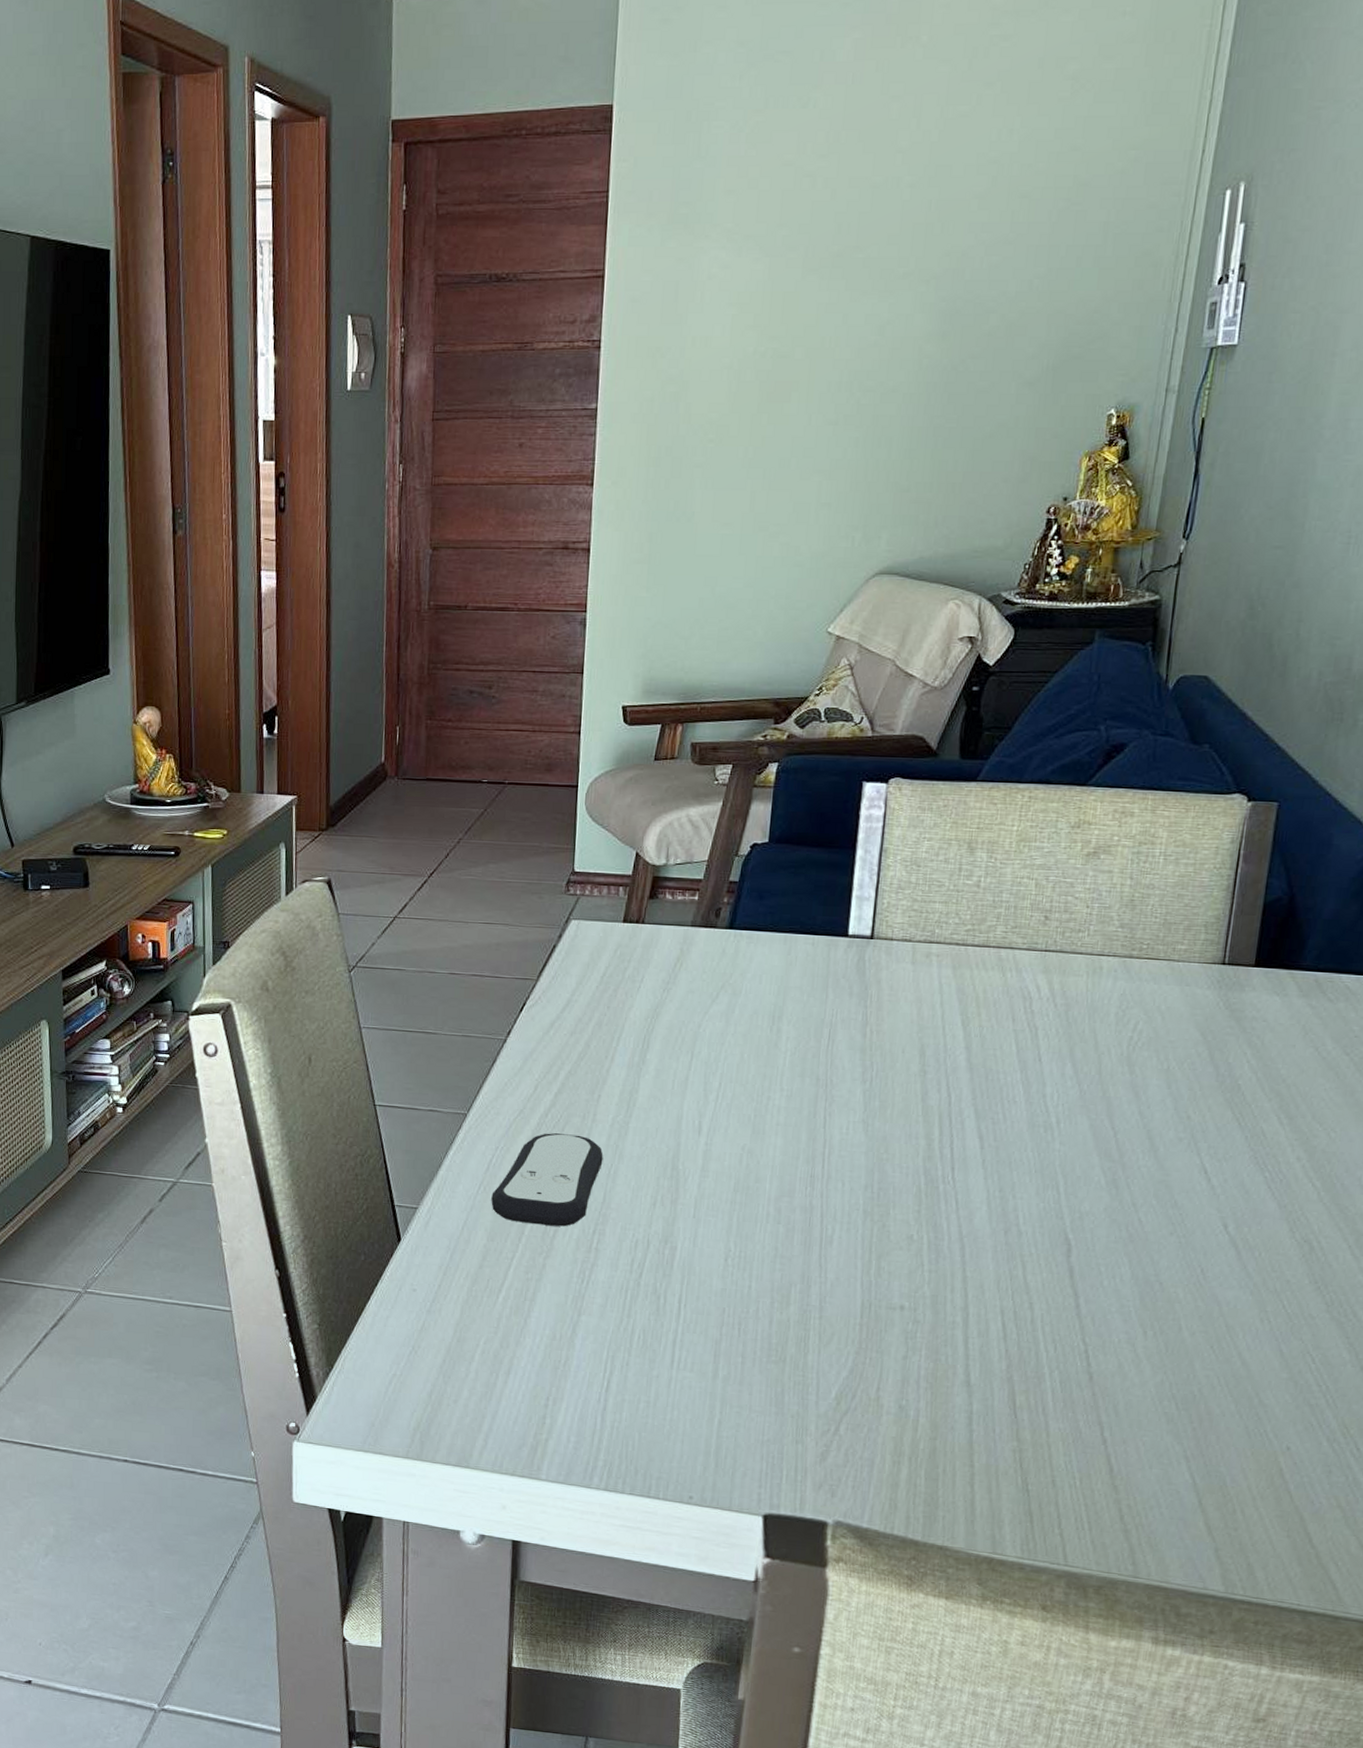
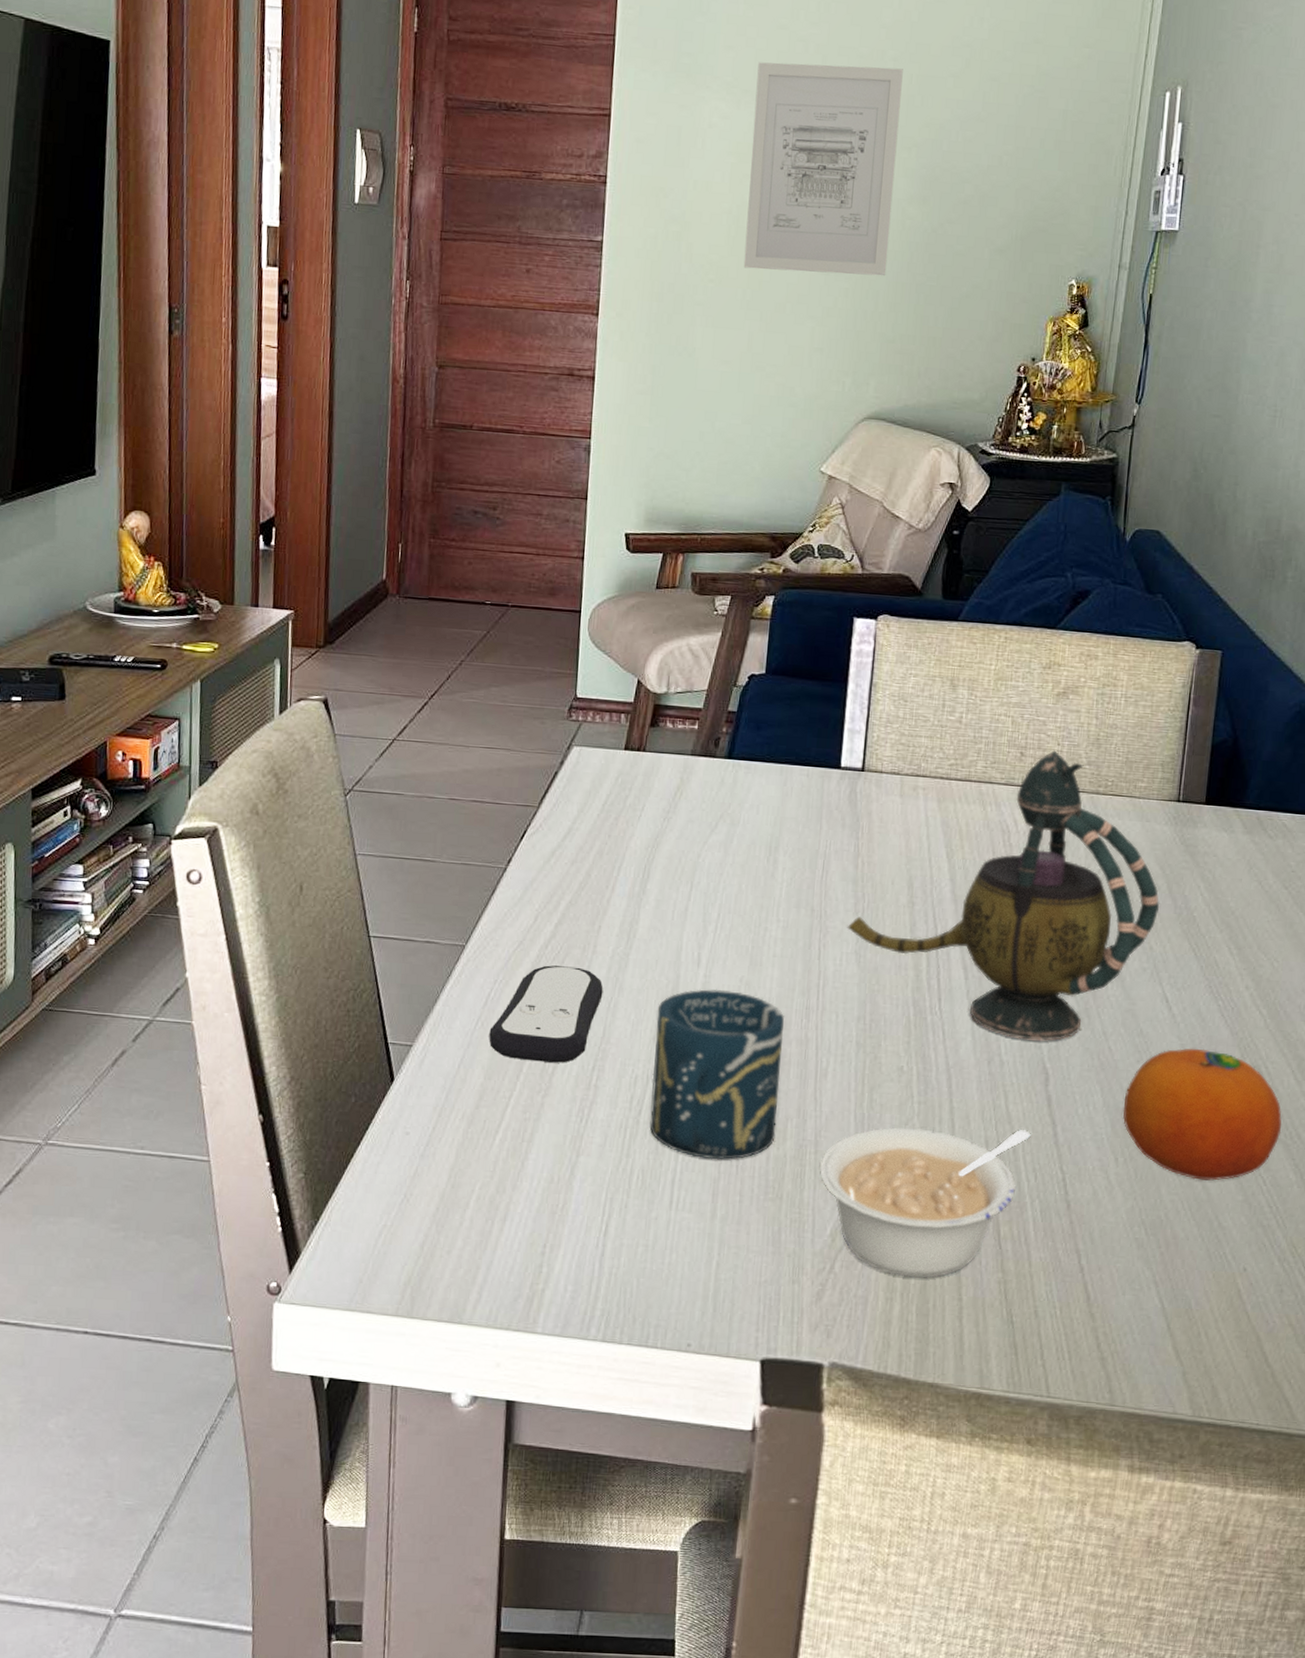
cup: none [650,1156,789,1323] -> present [649,989,785,1160]
wall art: none [745,195,921,425] -> present [743,62,903,277]
legume: none [823,1295,1051,1444] -> present [819,1127,1031,1279]
teapot: none [854,913,1200,1212] -> present [847,750,1160,1041]
fruit: none [1153,1220,1335,1357] -> present [1123,1048,1282,1181]

